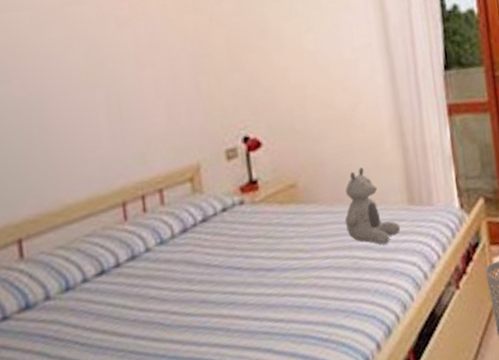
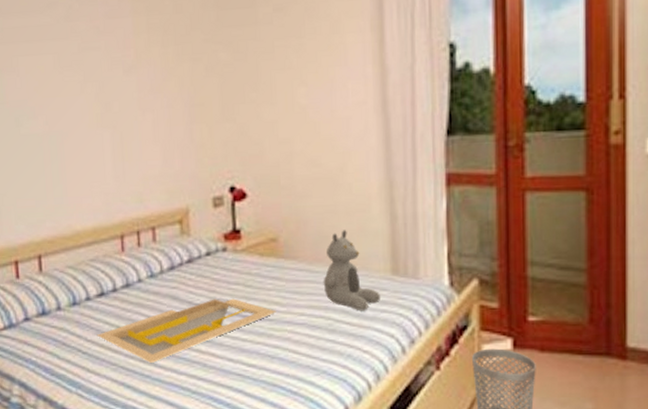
serving tray: none [98,252,301,341] -> present [97,298,277,364]

